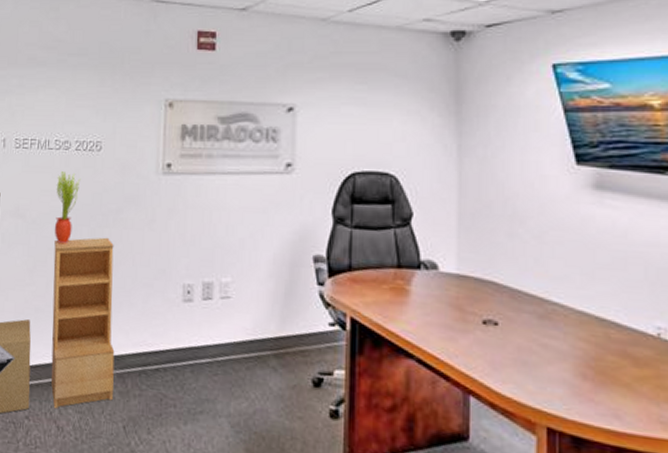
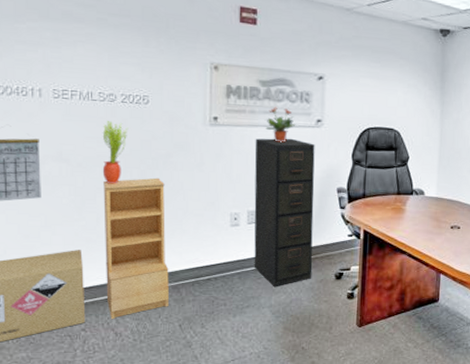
filing cabinet: none [209,188,284,390] -> present [254,138,315,288]
potted plant: none [224,149,261,194] -> present [265,107,296,143]

